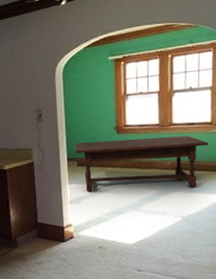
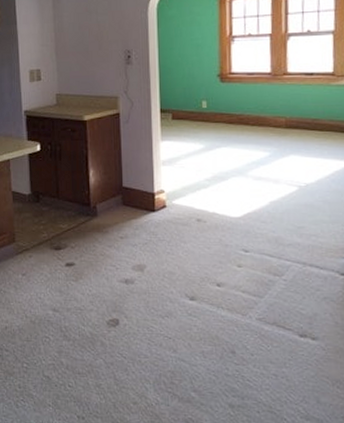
dining table: present [75,135,209,191] -> none [170,87,331,152]

